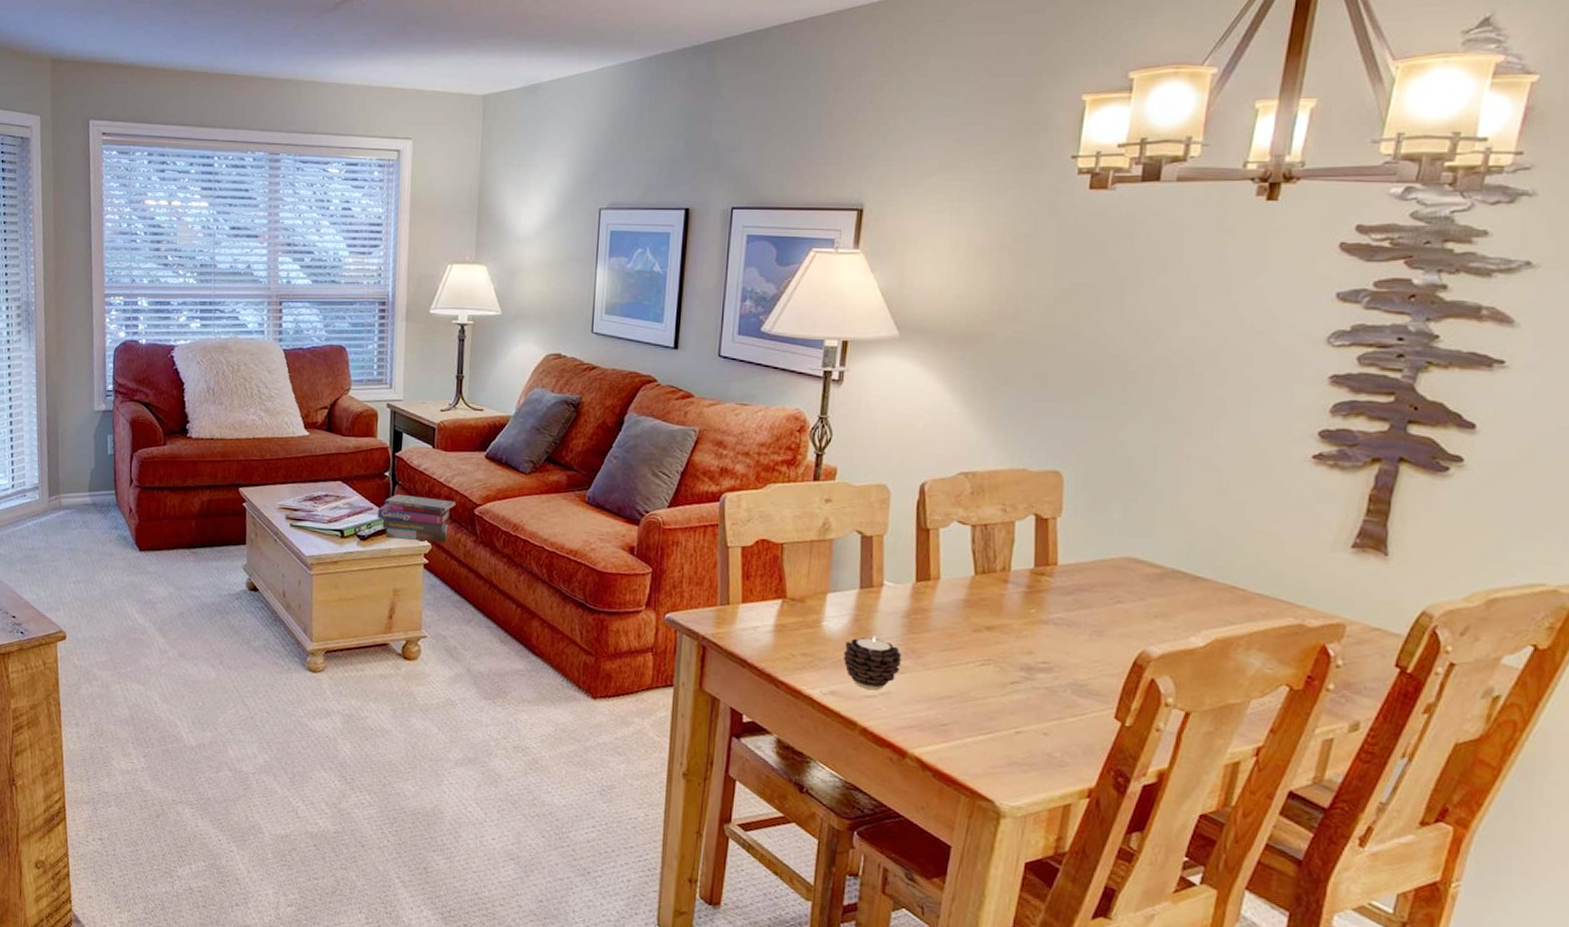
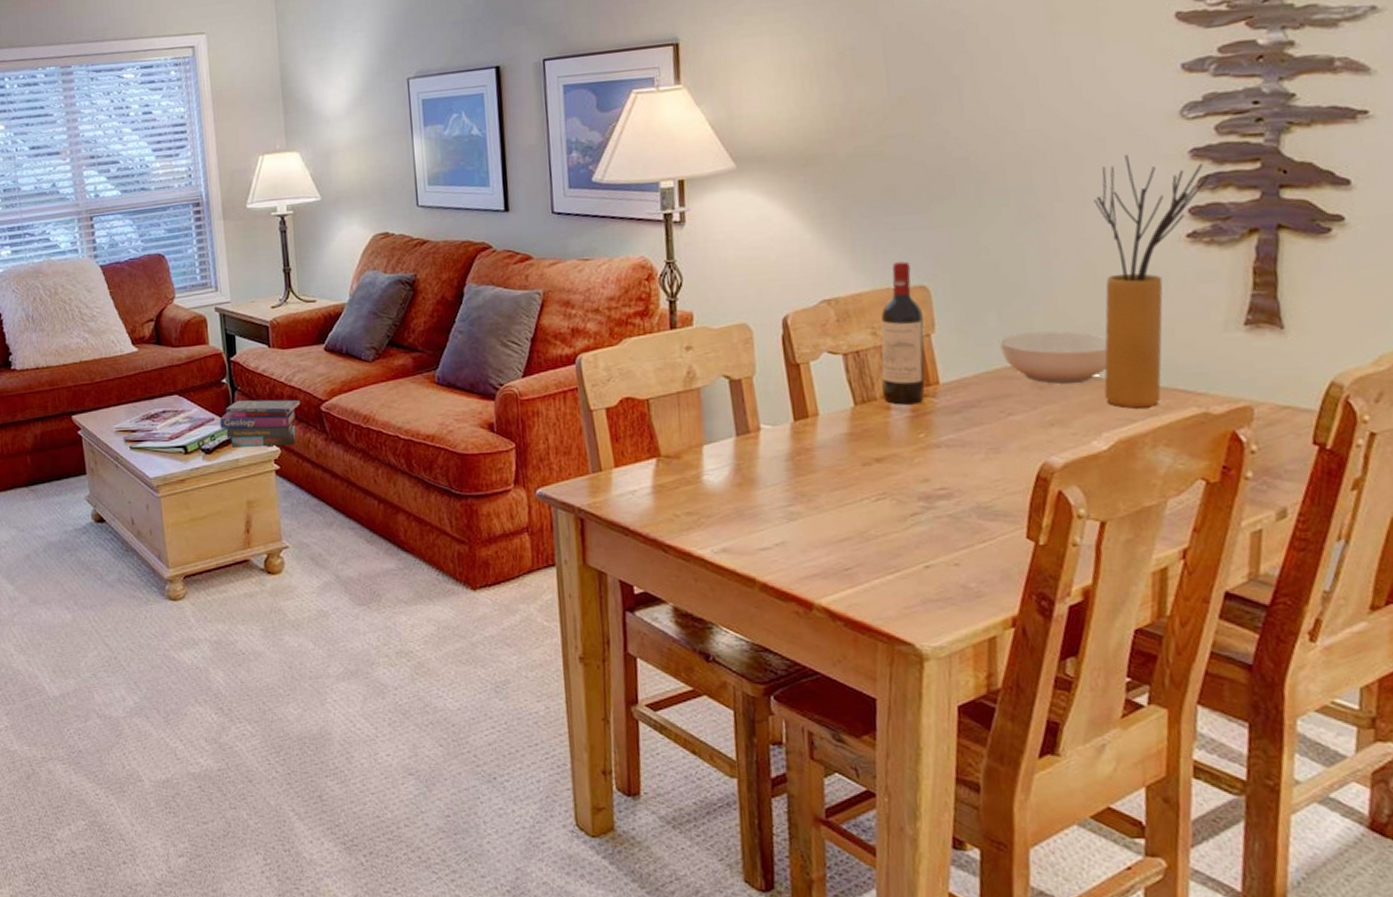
candle: present [844,636,901,691] -> none [729,484,792,542]
wine bottle: none [1003,445,1053,581] -> present [880,261,925,405]
bowl: none [1119,527,1222,581] -> present [998,330,1108,384]
vase: none [1210,373,1345,613] -> present [1094,155,1211,409]

